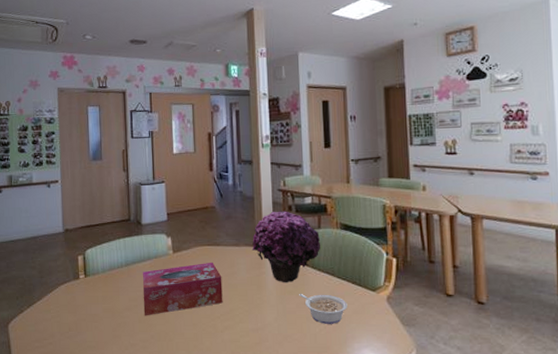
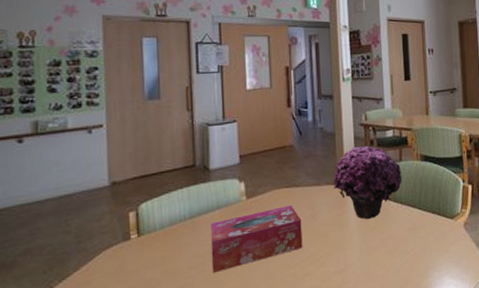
legume: present [299,293,348,324] -> none [382,227,428,257]

